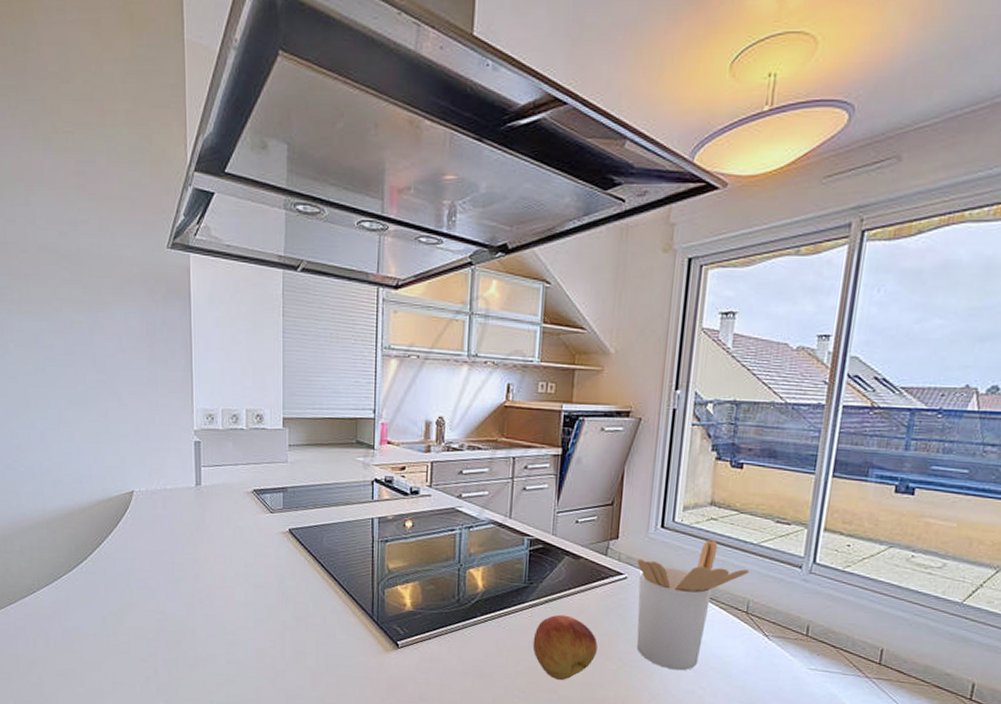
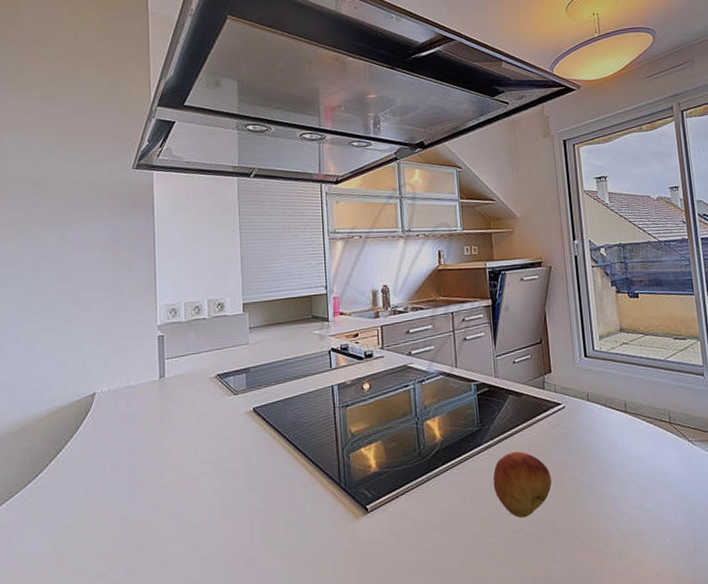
utensil holder: present [636,540,750,671] -> none [570,362,664,489]

